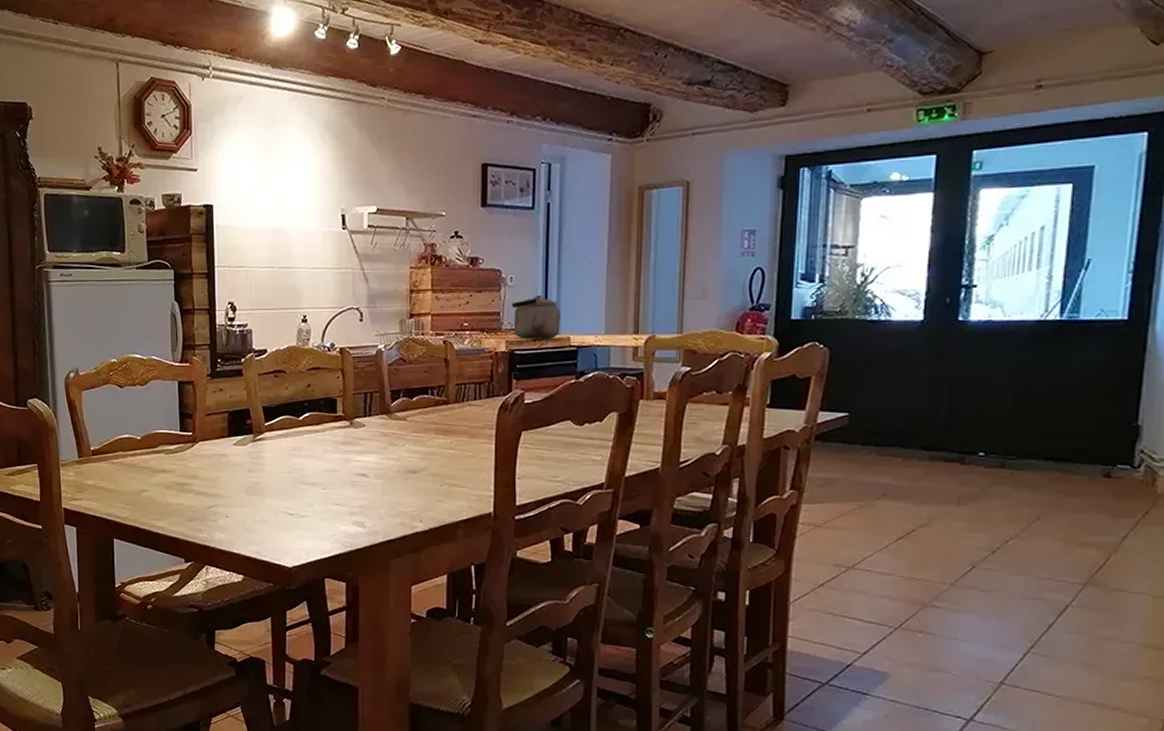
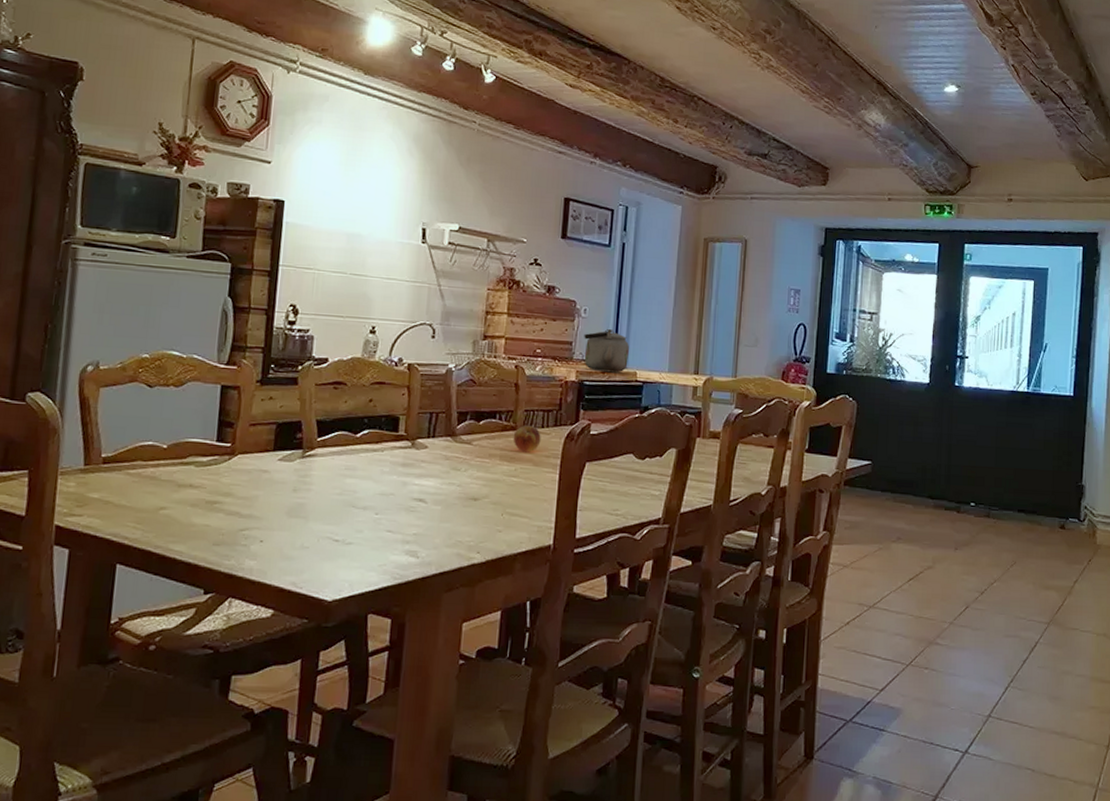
fruit: none [446,398,474,425] -> present [513,425,541,453]

